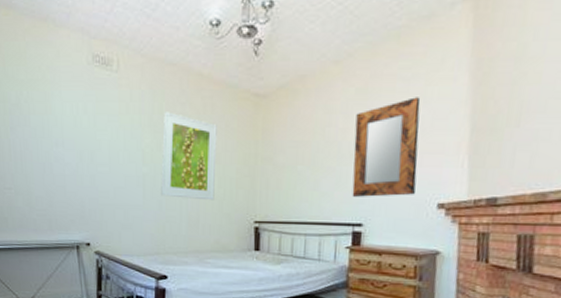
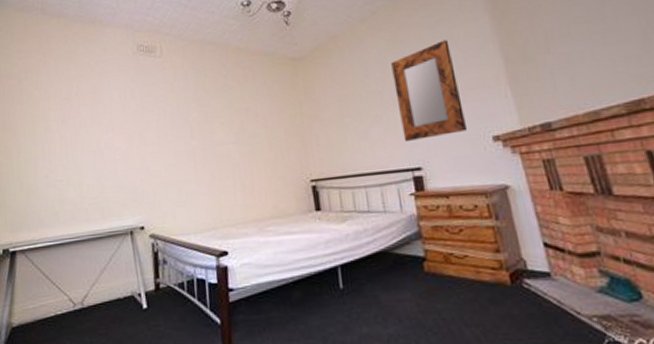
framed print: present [161,112,217,201] -> none [207,85,267,168]

